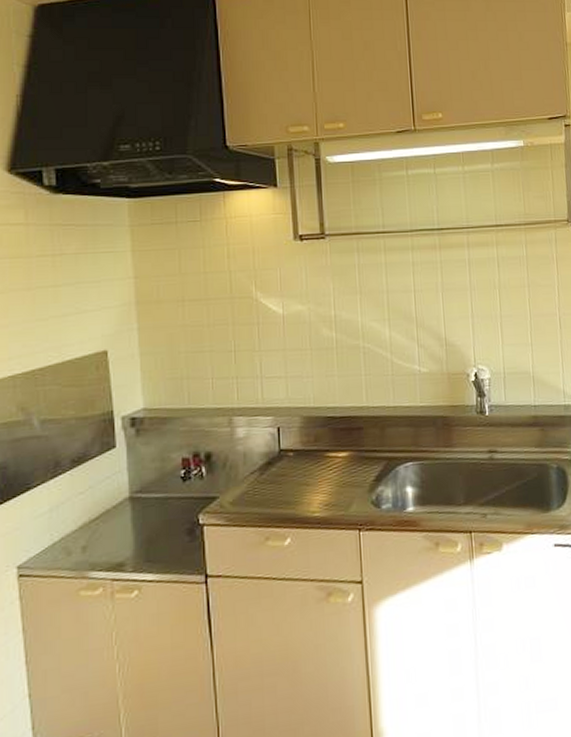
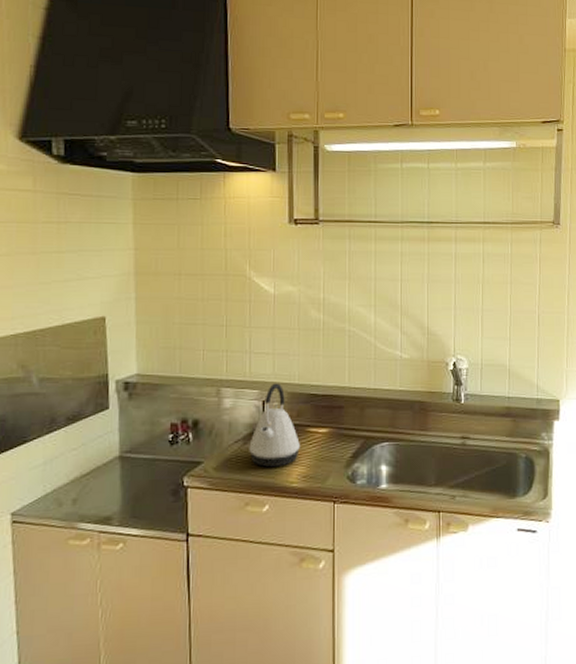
kettle: none [266,407,320,498] -> present [249,383,300,467]

